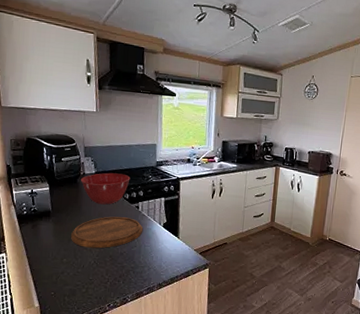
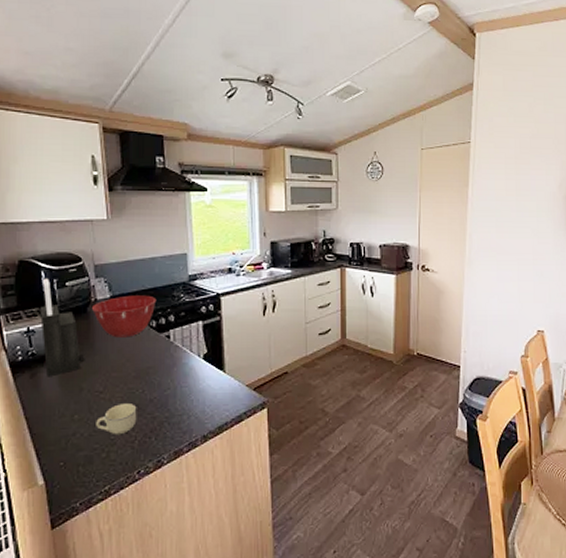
knife block: none [41,153,74,229] -> present [40,278,85,377]
cutting board: present [70,216,143,249] -> none [82,352,178,397]
cup: none [79,254,111,277] -> present [96,404,137,435]

